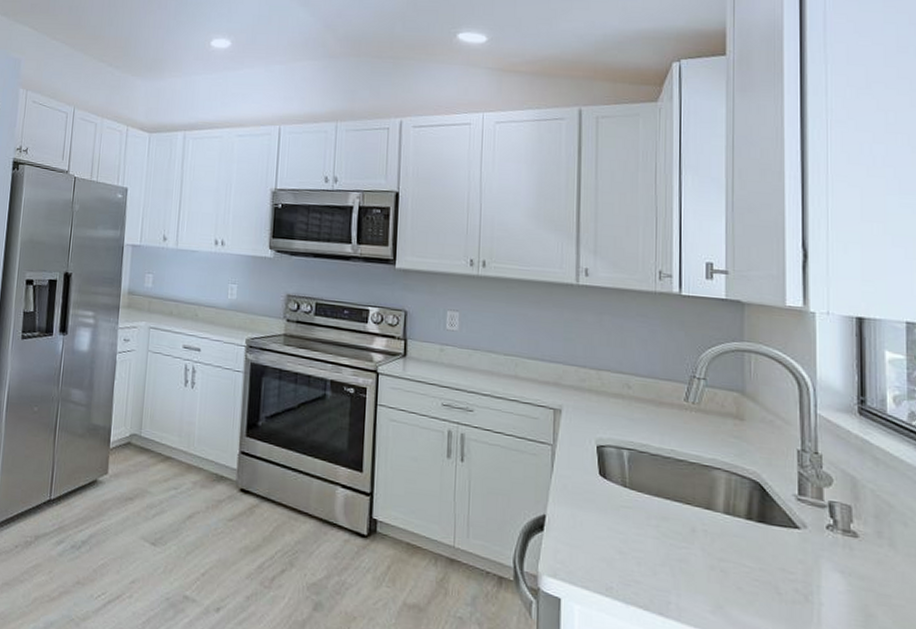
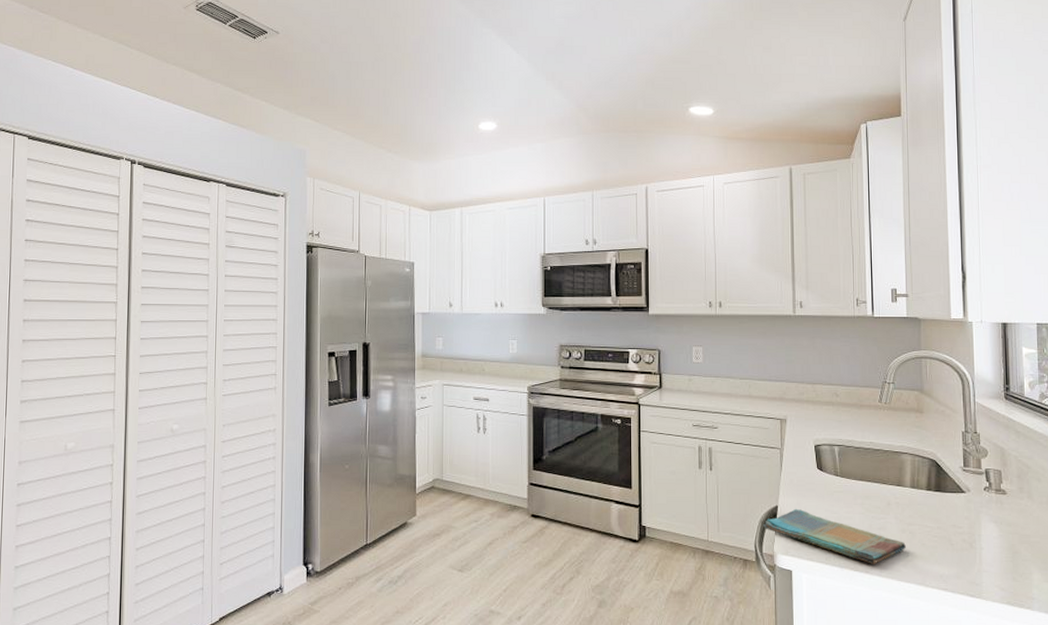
dish towel: none [526,521,715,605] -> present [763,508,906,564]

